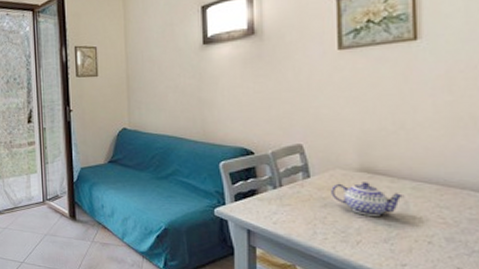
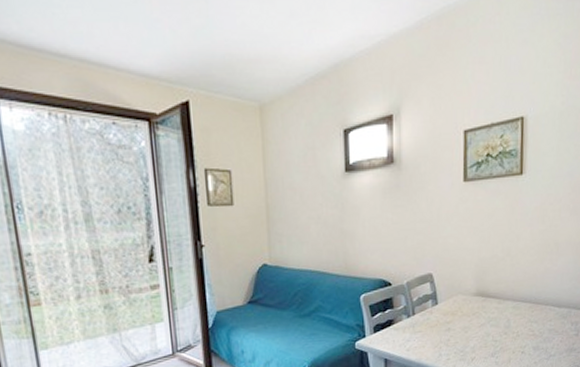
teapot: present [331,182,405,216] -> none [454,305,508,335]

